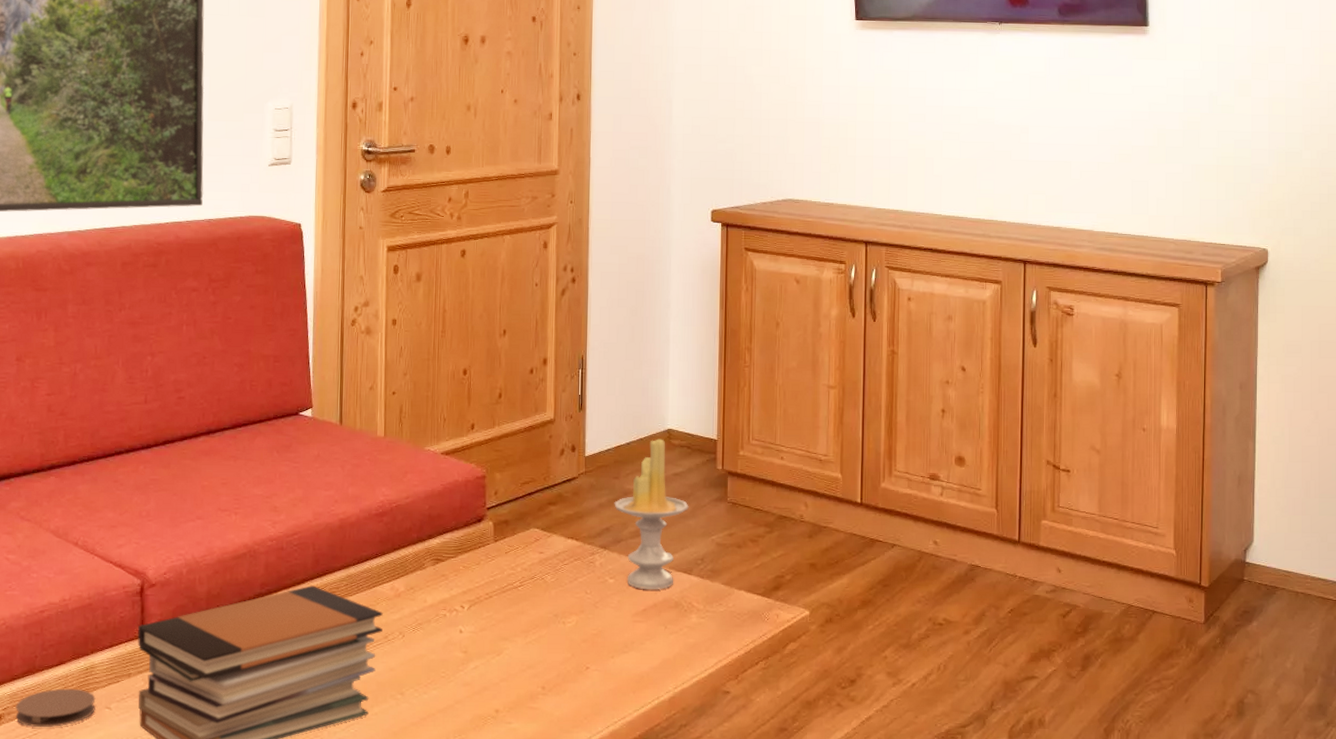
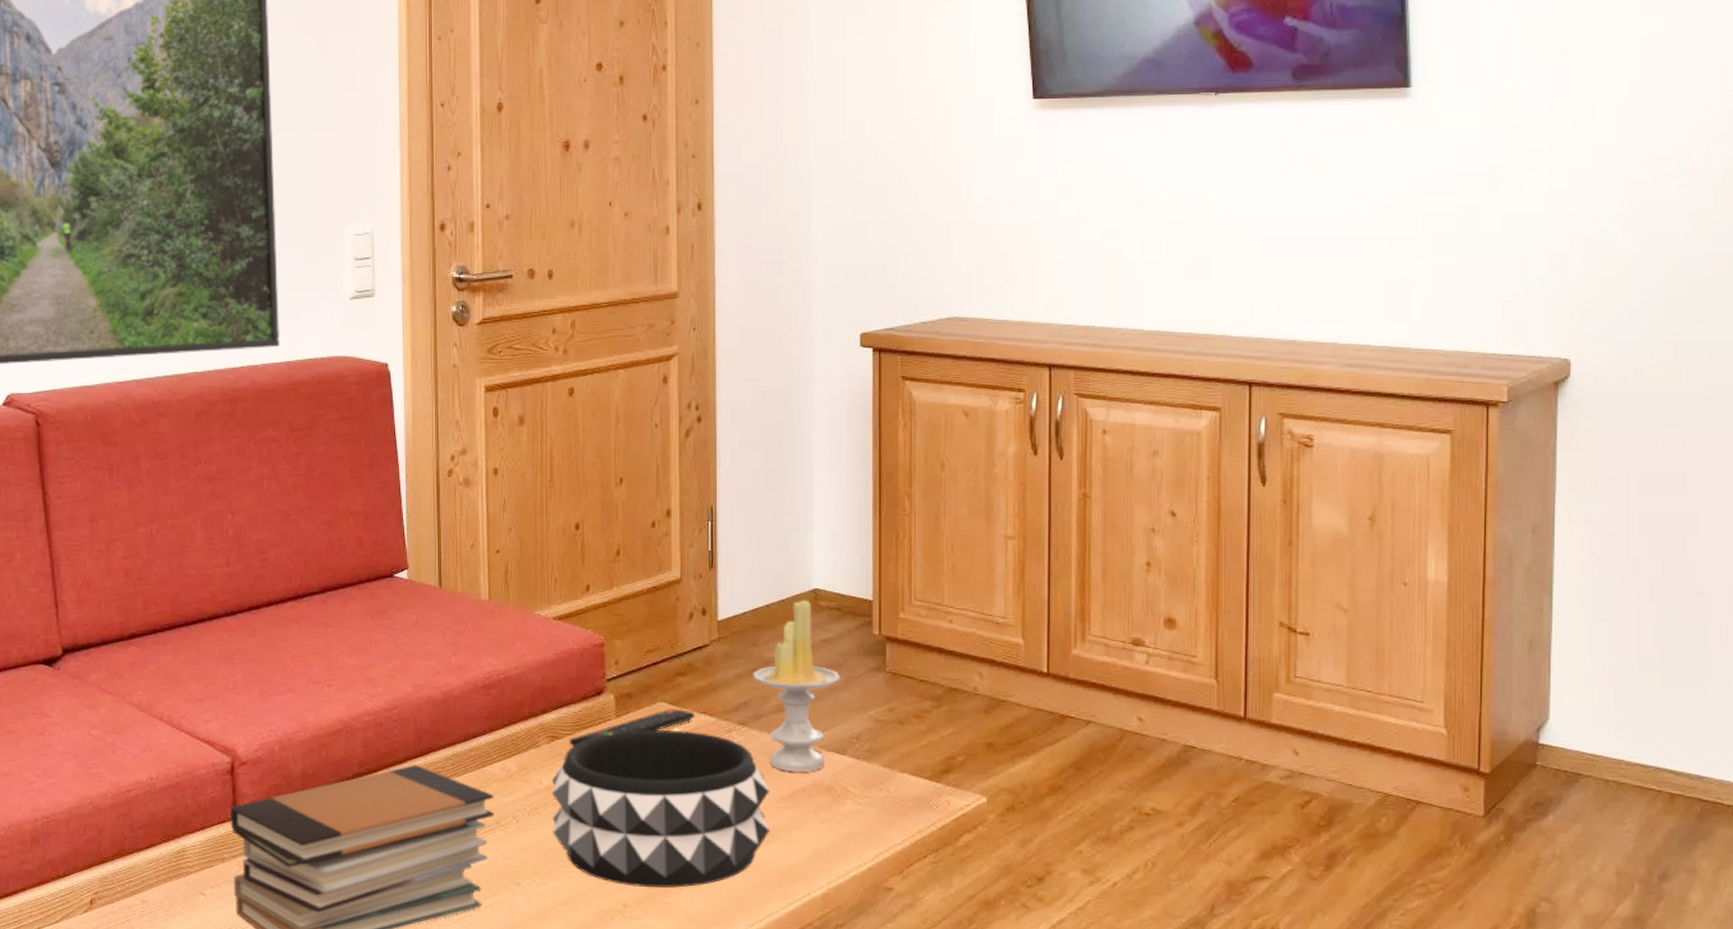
coaster: present [15,688,96,728] -> none [107,872,189,914]
decorative bowl: none [434,553,626,694] -> present [551,729,771,888]
remote control: none [451,534,563,569] -> present [569,709,695,747]

